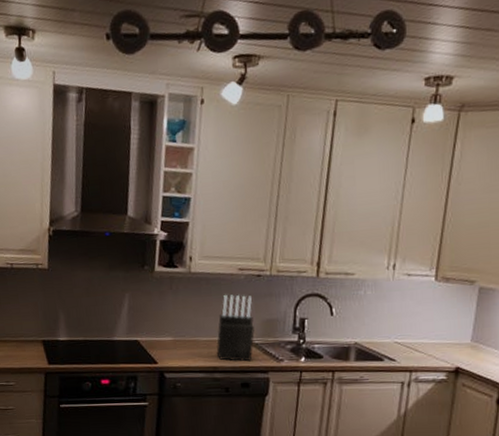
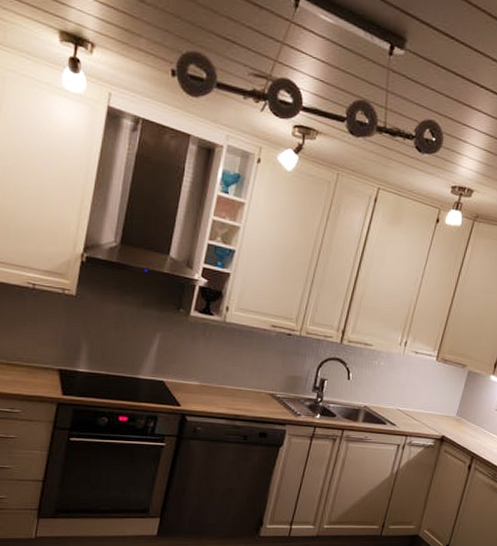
knife block: present [216,294,255,362] -> none [240,347,281,413]

